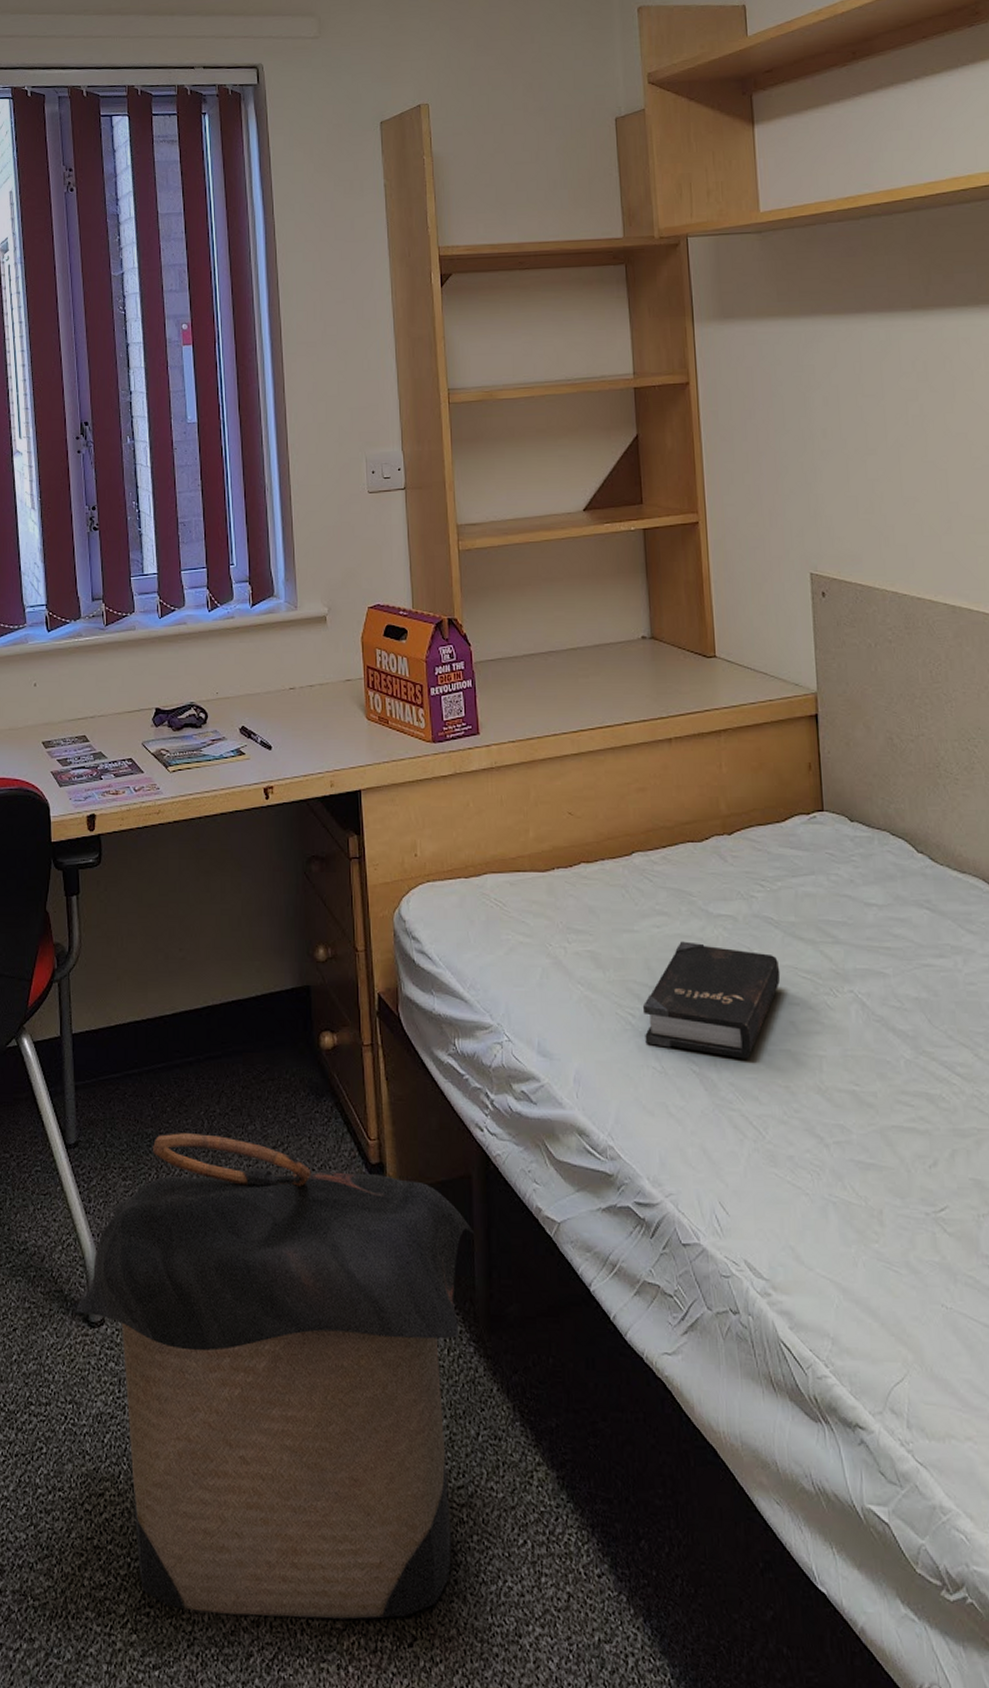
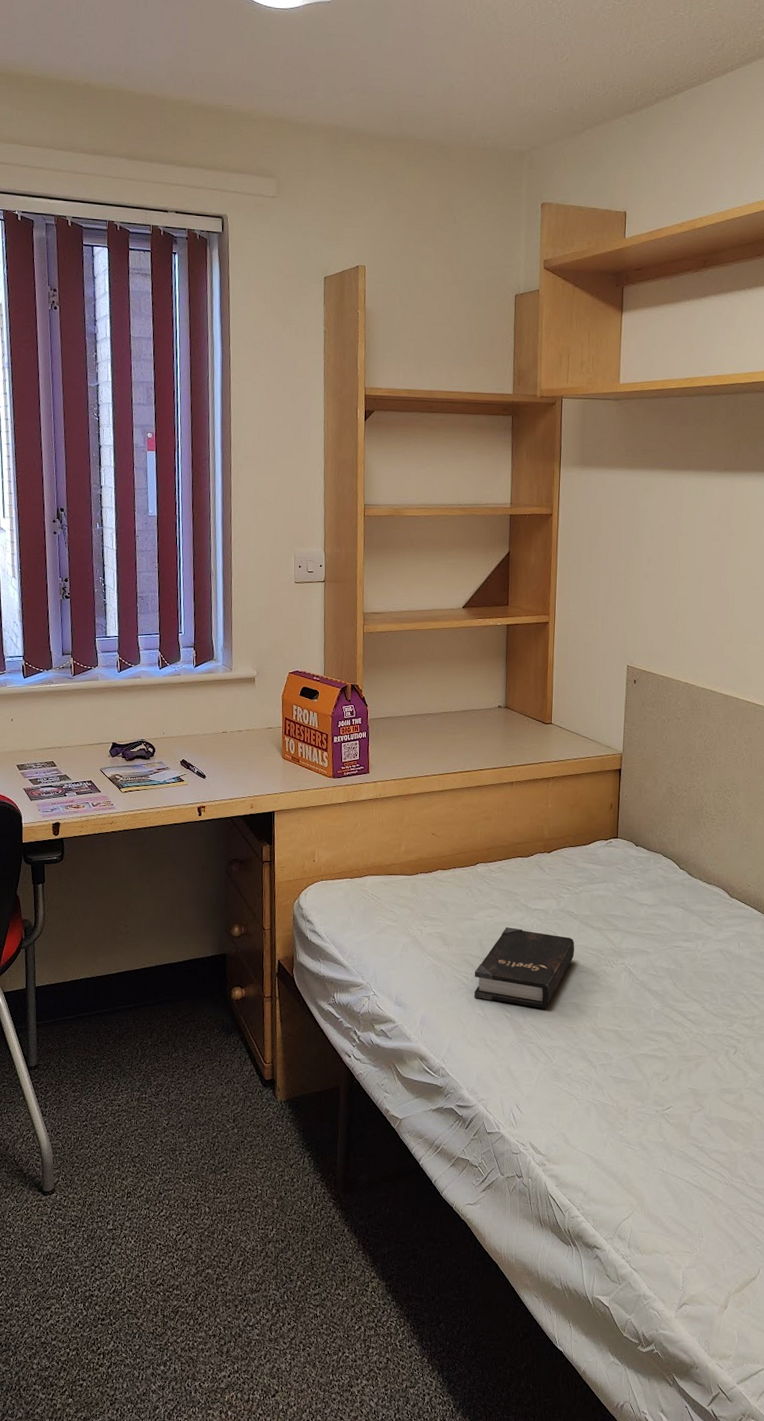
laundry hamper: present [76,1133,475,1620] -> none [32,1058,339,1383]

